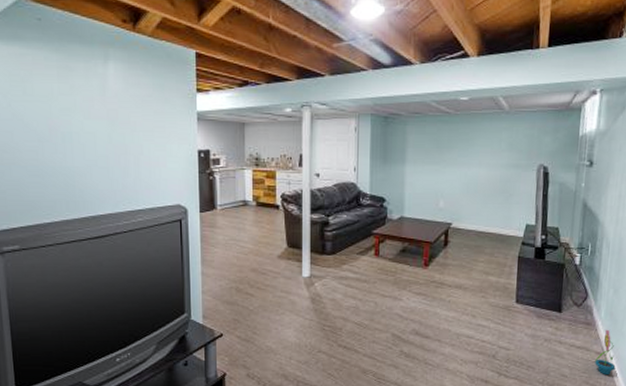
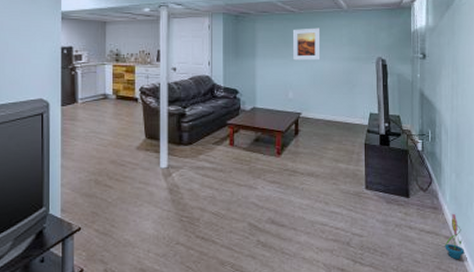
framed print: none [446,131,478,167] -> present [292,28,321,61]

